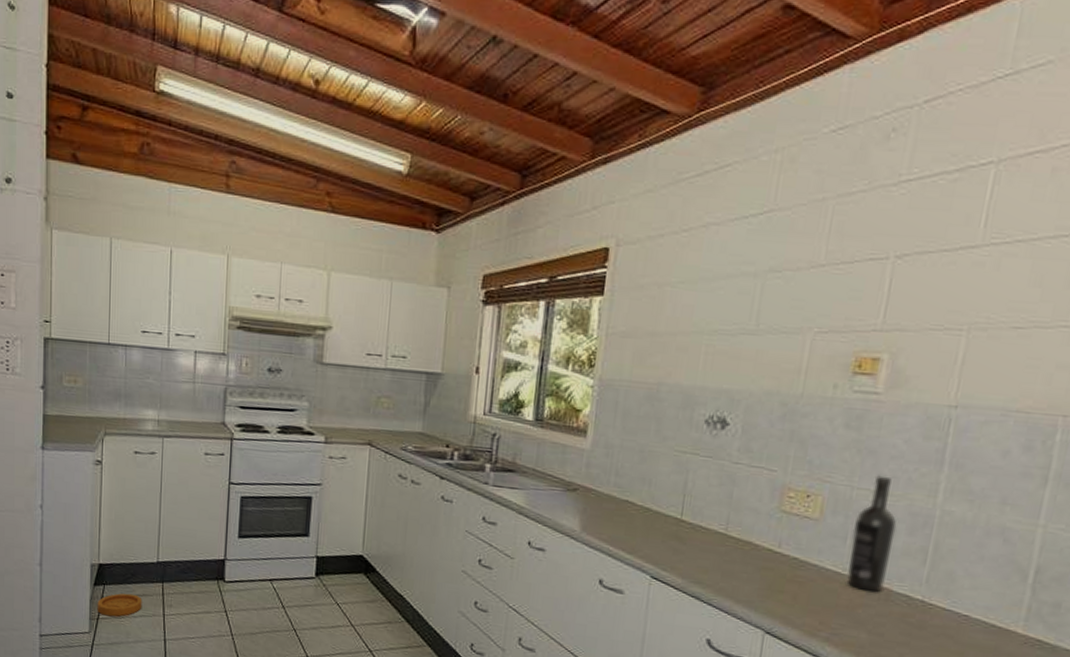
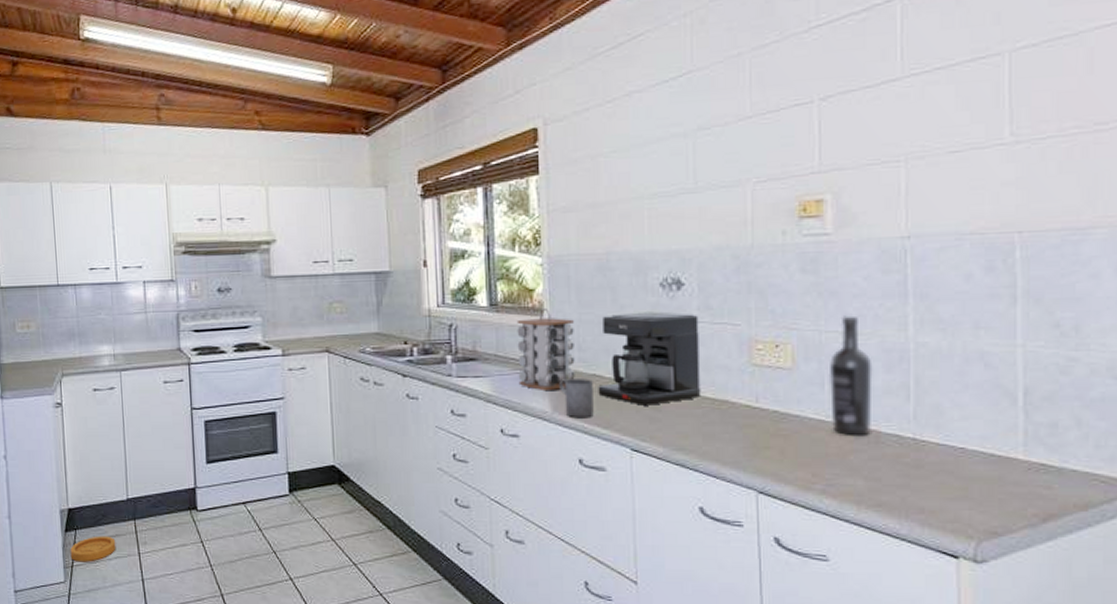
spice rack: none [552,429,615,511] -> present [516,307,575,390]
mug: none [591,501,625,542] -> present [559,379,594,419]
coffee maker: none [627,445,738,538] -> present [598,311,701,406]

